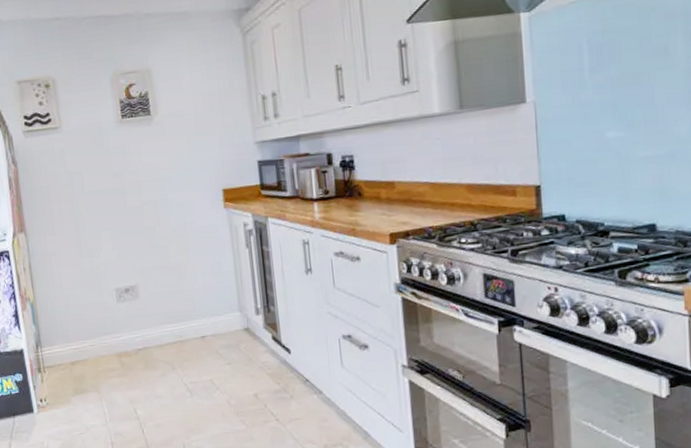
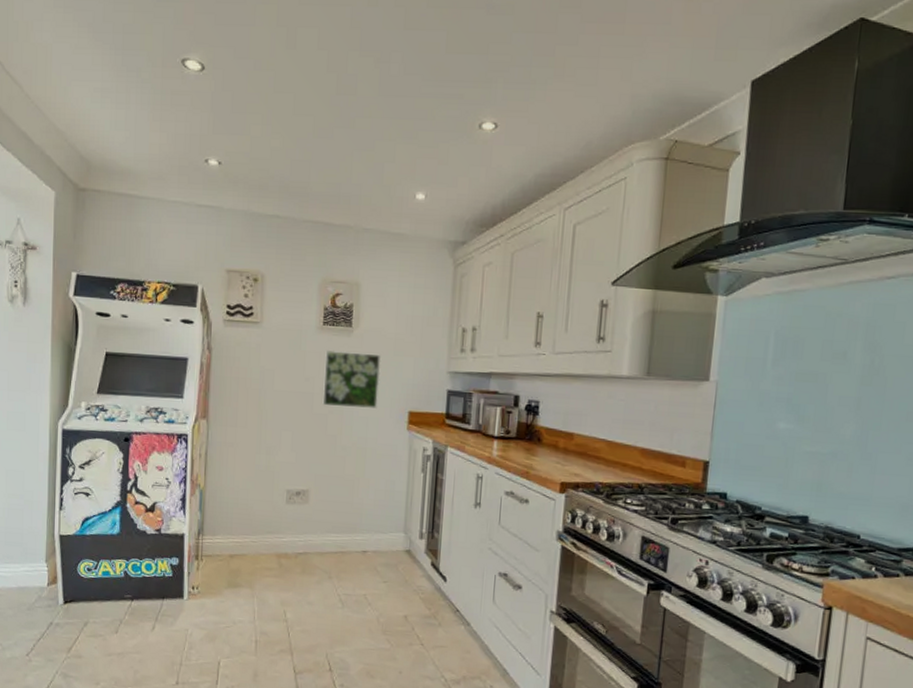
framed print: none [129,137,190,199] -> present [322,349,382,408]

